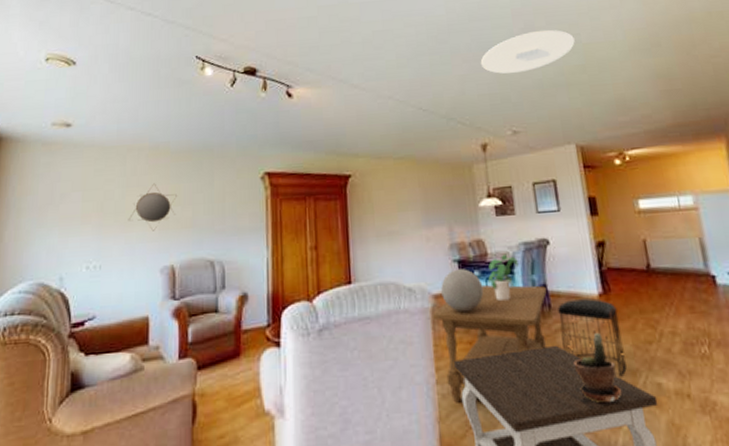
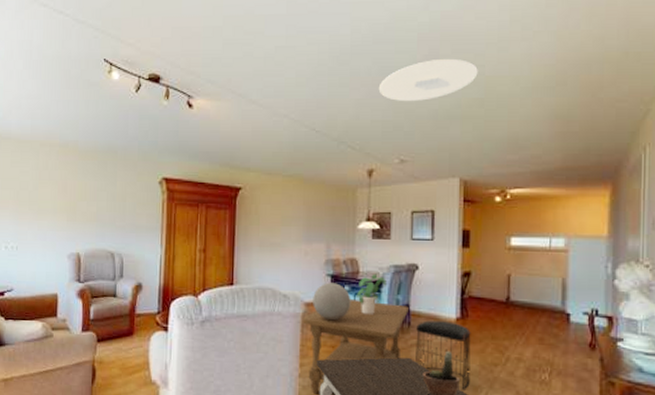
home mirror: present [128,183,177,231] -> none [40,178,83,221]

